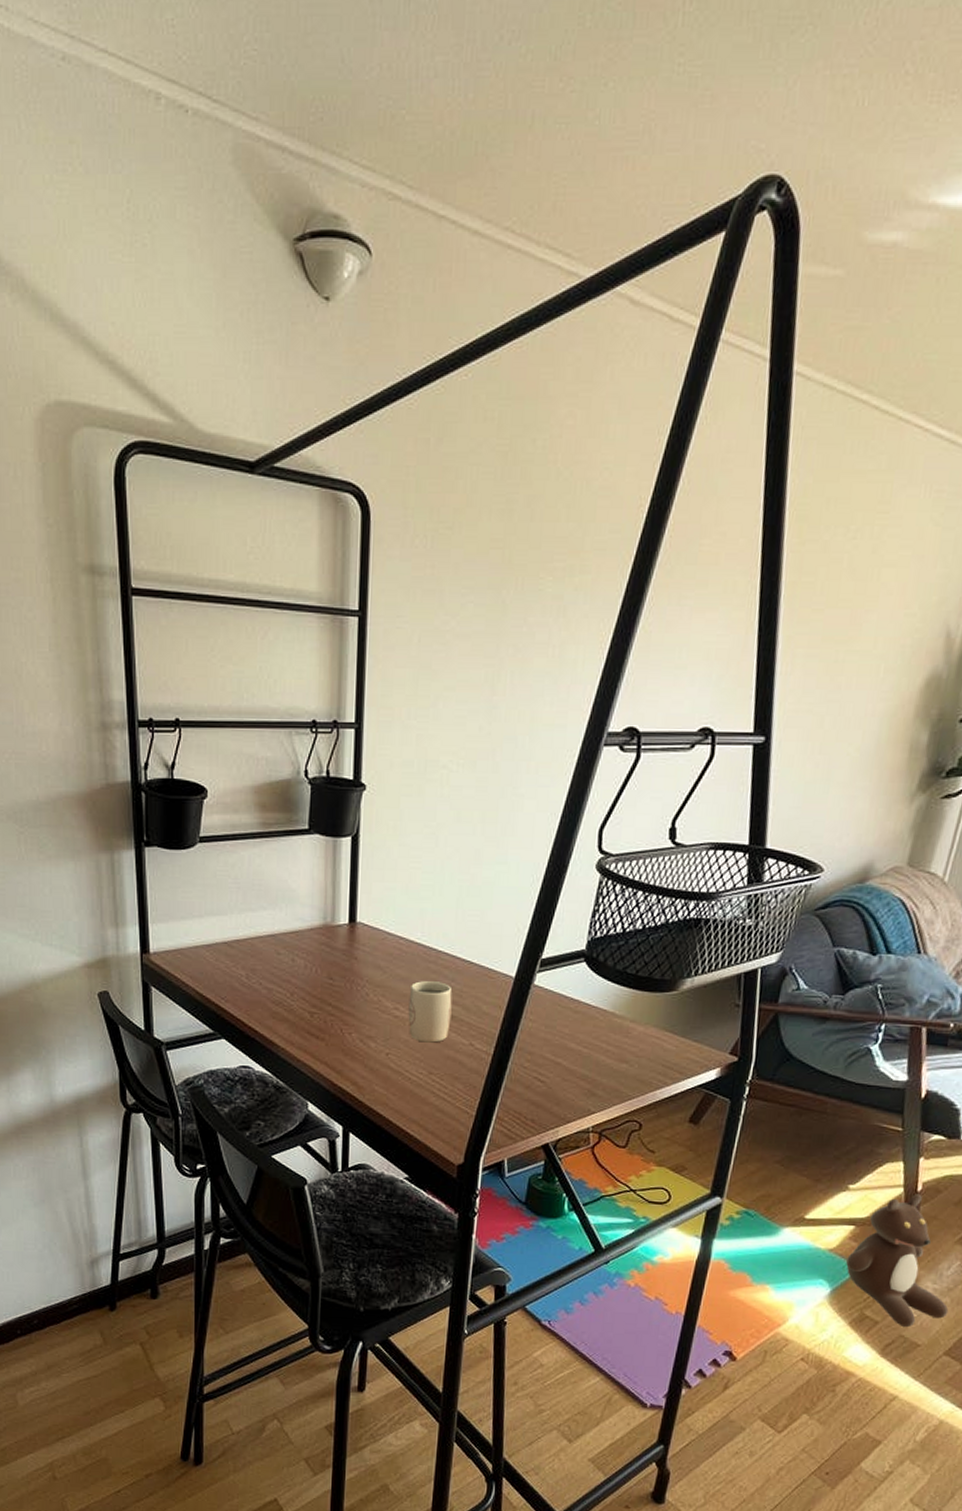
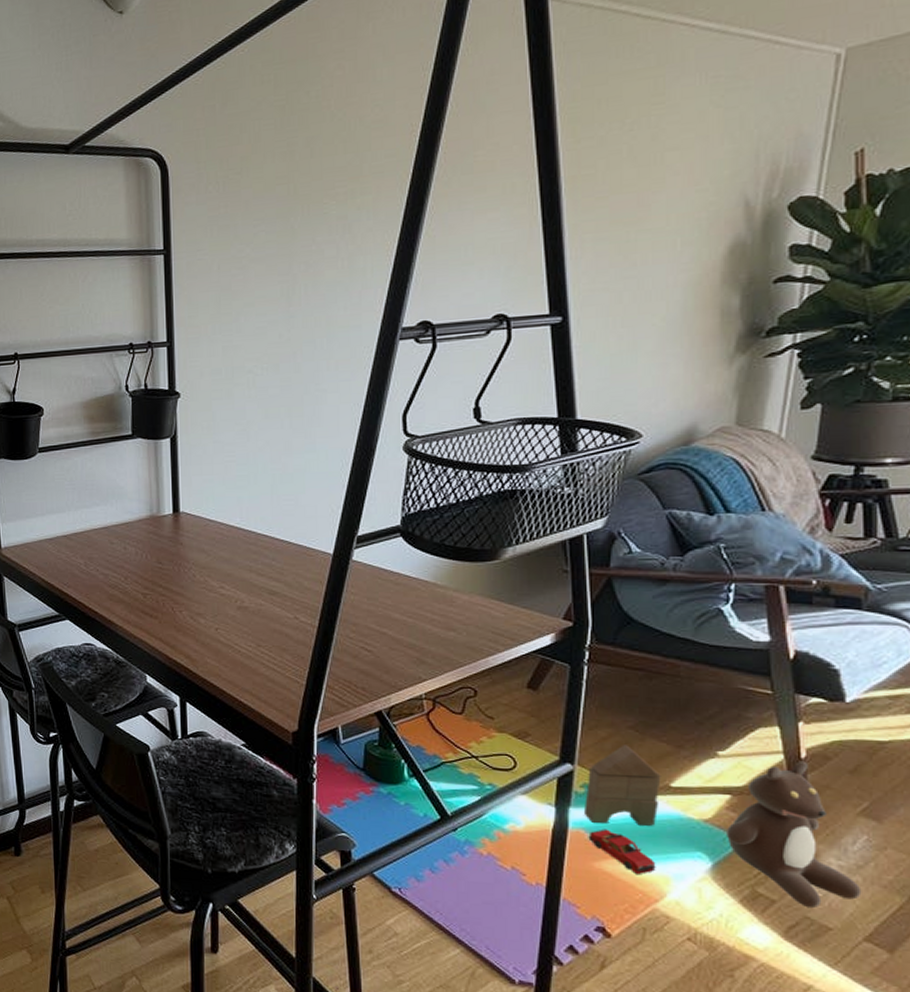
mug: present [408,981,453,1043] -> none [233,561,274,617]
toy blocks: none [727,1179,798,1256] -> present [585,745,661,826]
toy car: none [727,1259,784,1301] -> present [588,829,656,874]

